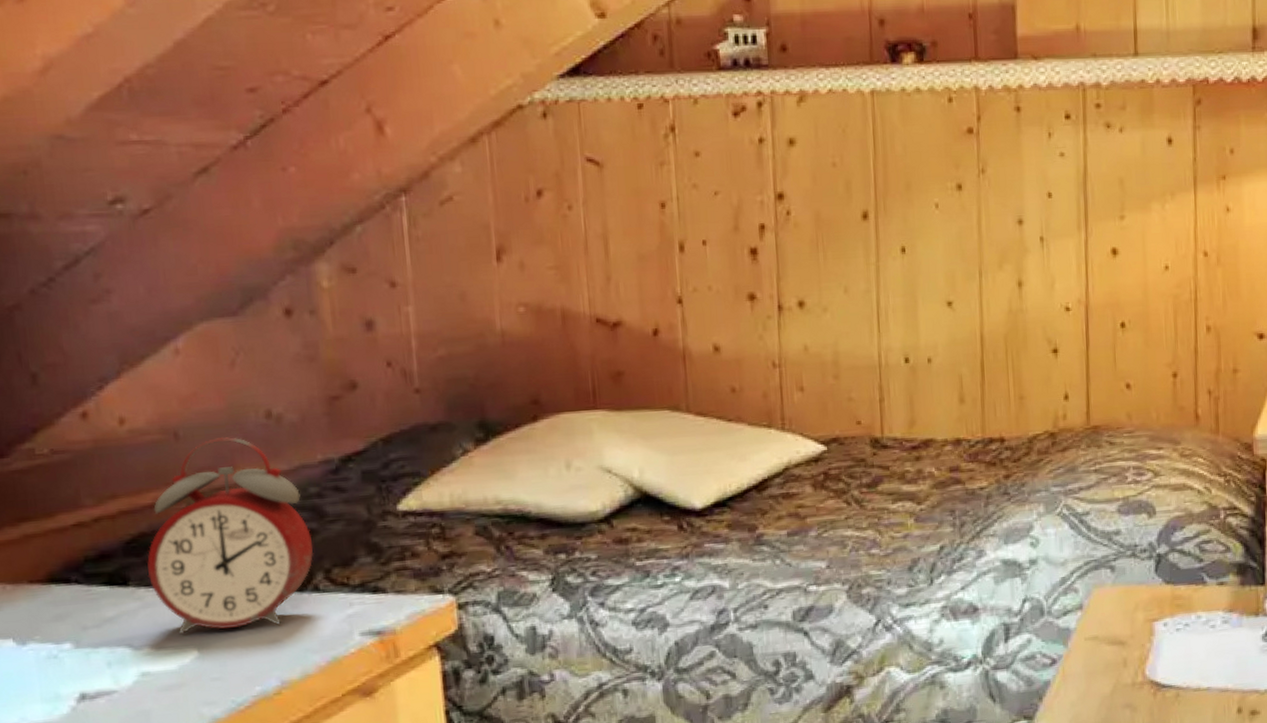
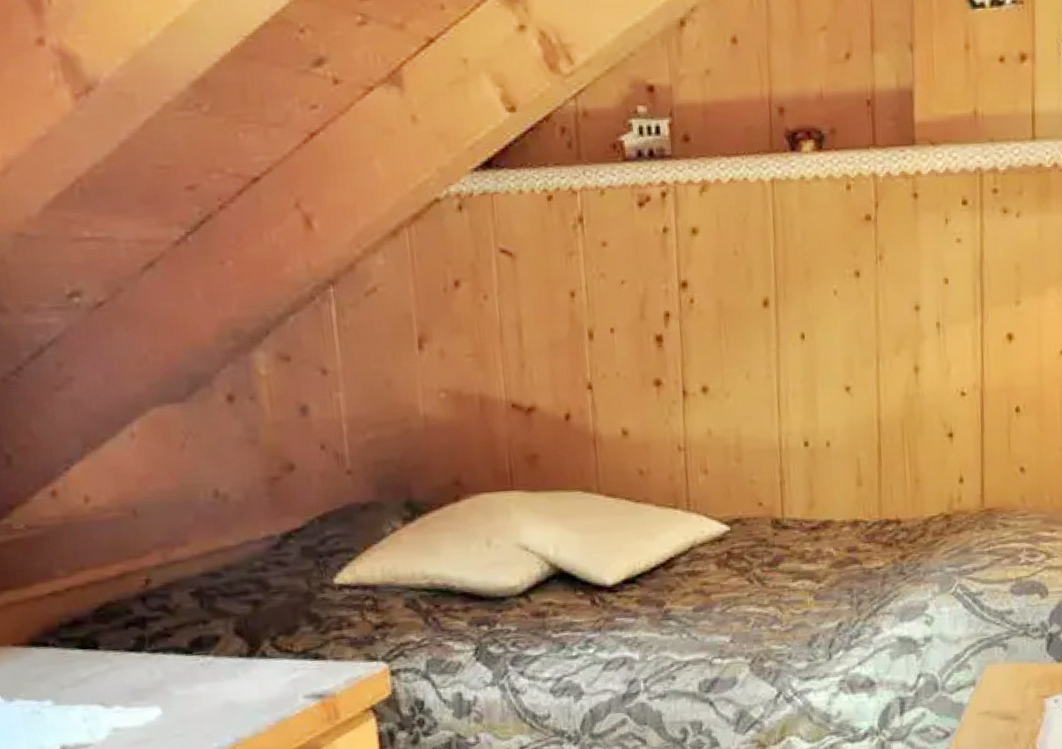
alarm clock: present [147,436,314,634] -> none [114,514,261,694]

